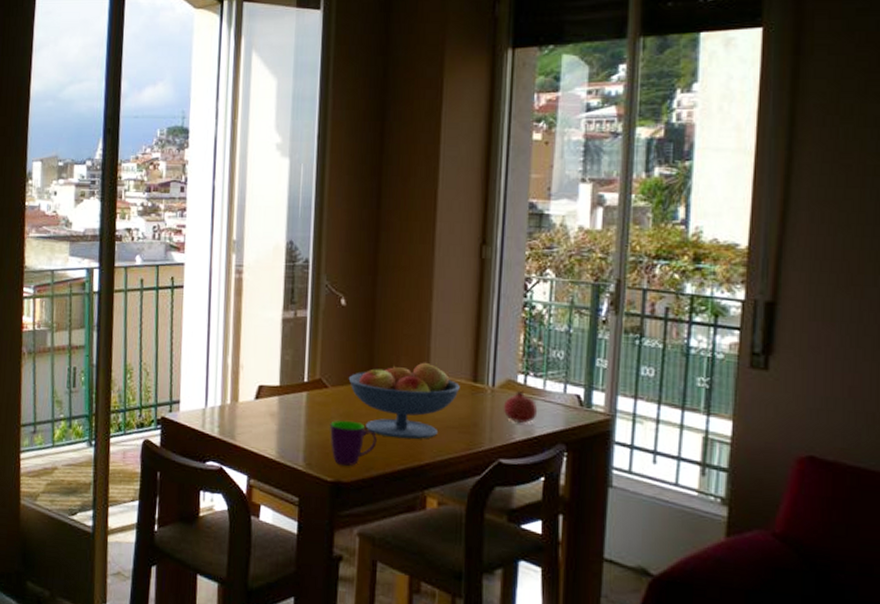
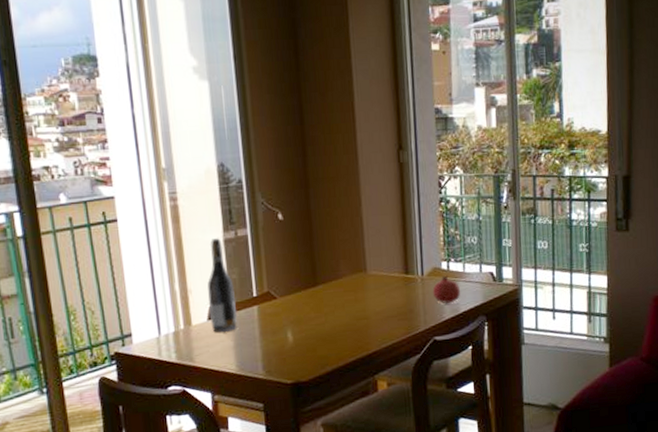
wine bottle: none [257,316,286,415] -> present [207,238,237,333]
mug: present [330,420,377,466] -> none [283,325,328,367]
fruit bowl: present [348,362,460,440] -> none [294,261,395,335]

